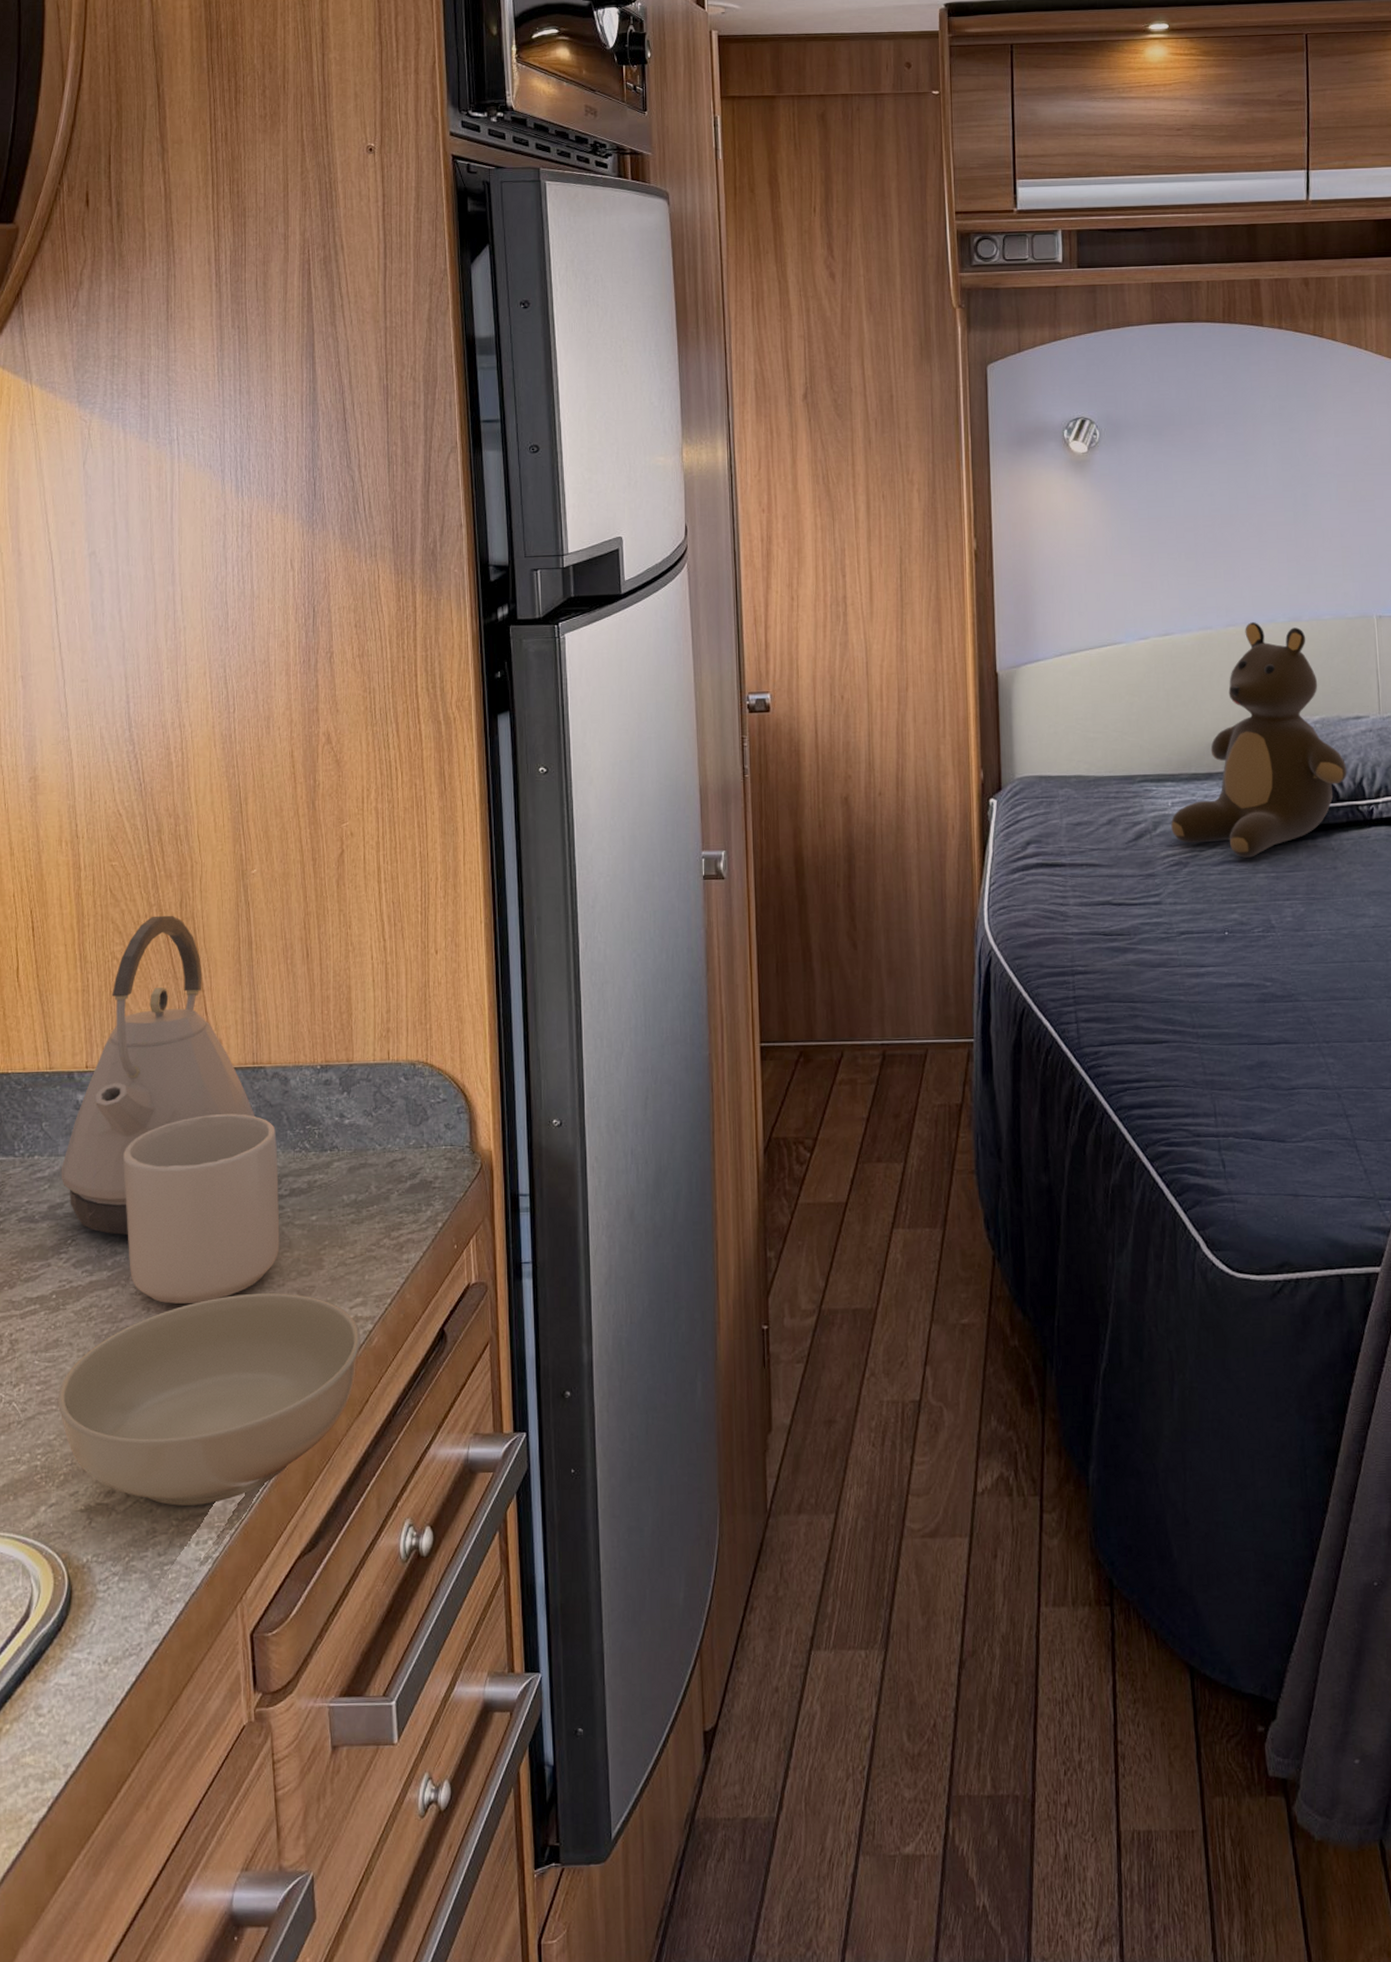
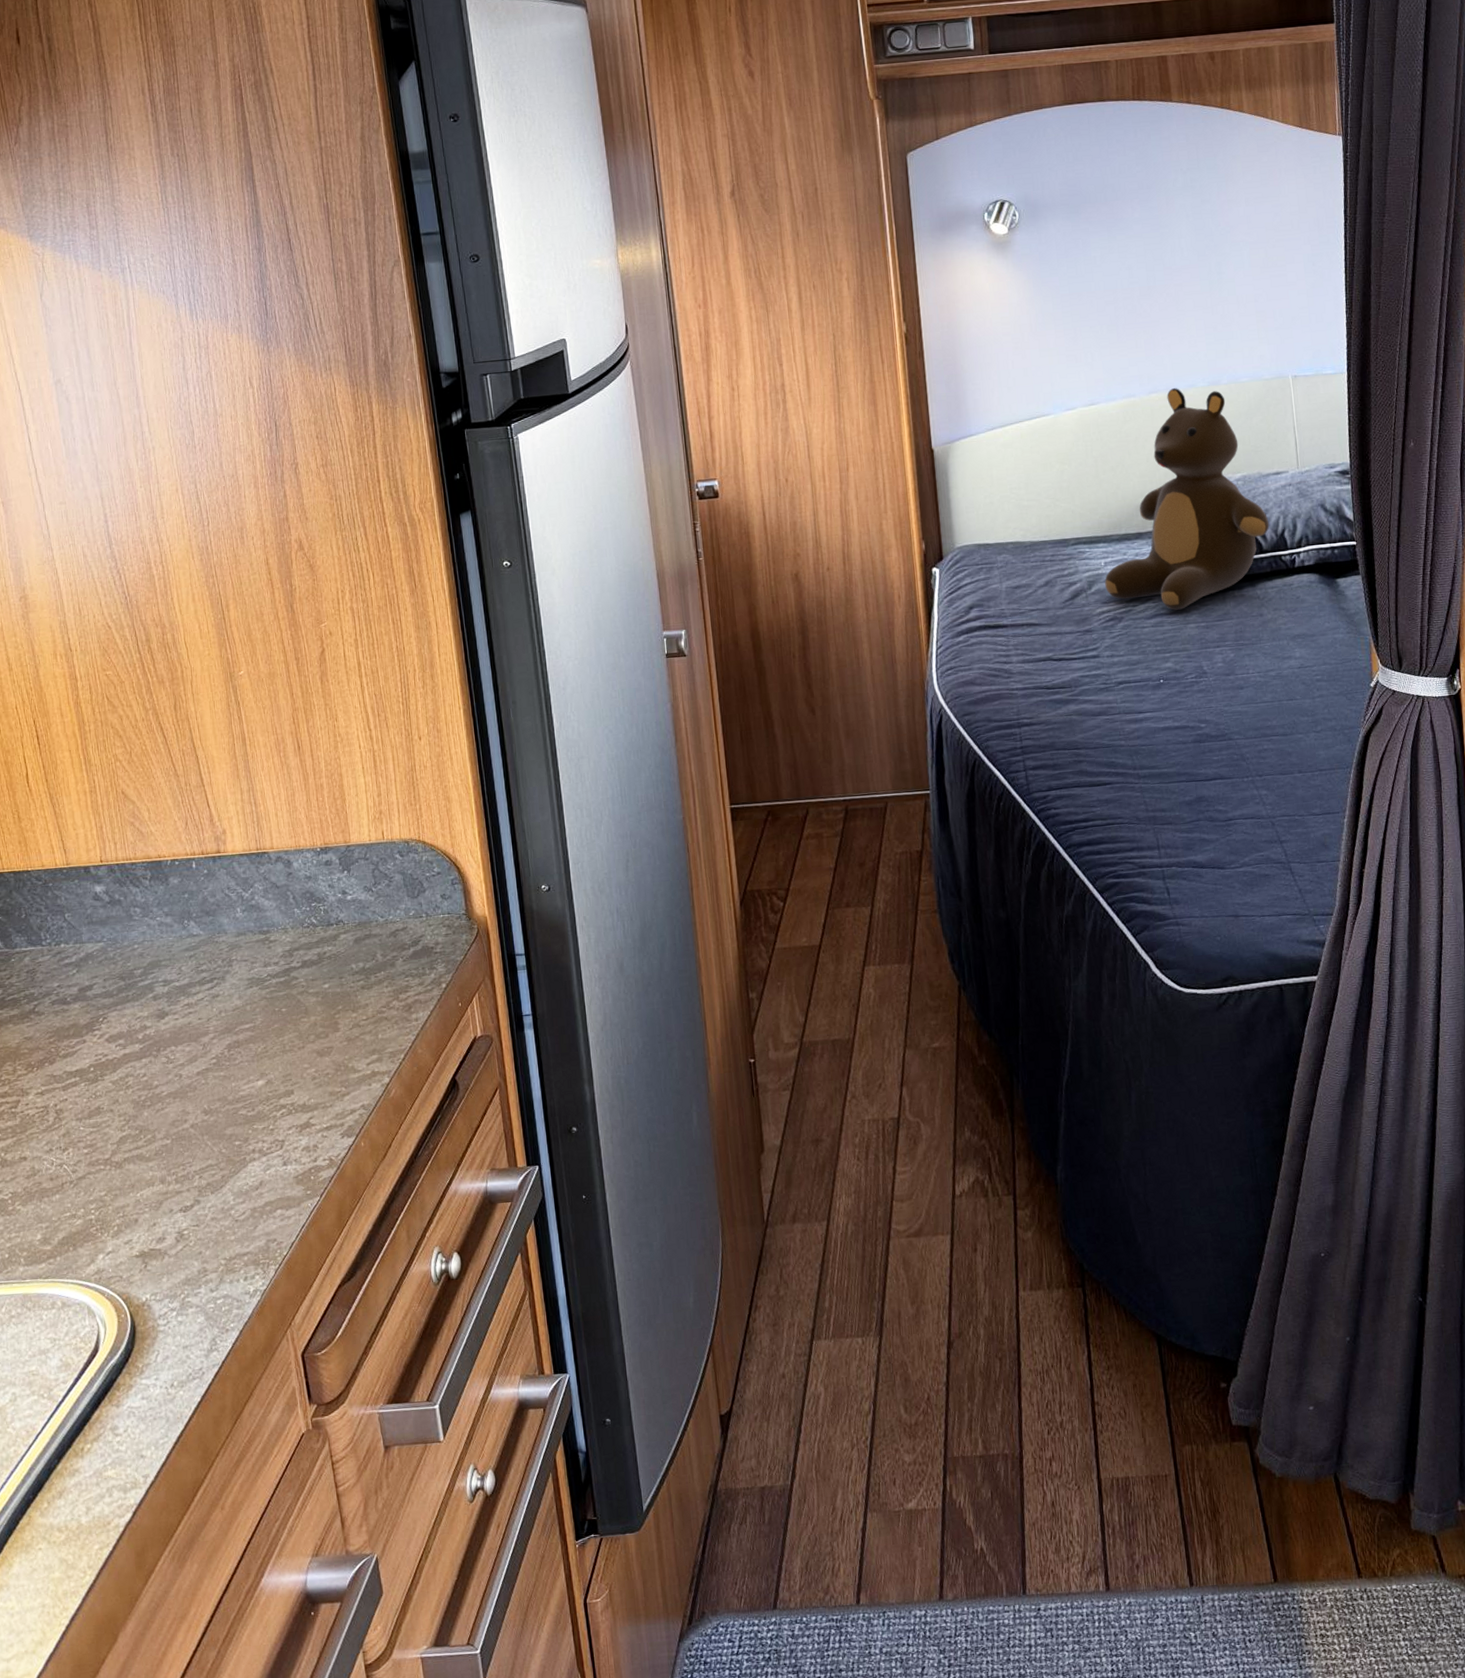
bowl: present [57,1293,361,1506] -> none [104,1054,380,1248]
kettle: present [61,915,255,1235] -> none [86,717,264,1011]
mug: present [123,1113,280,1304] -> none [143,895,297,1070]

